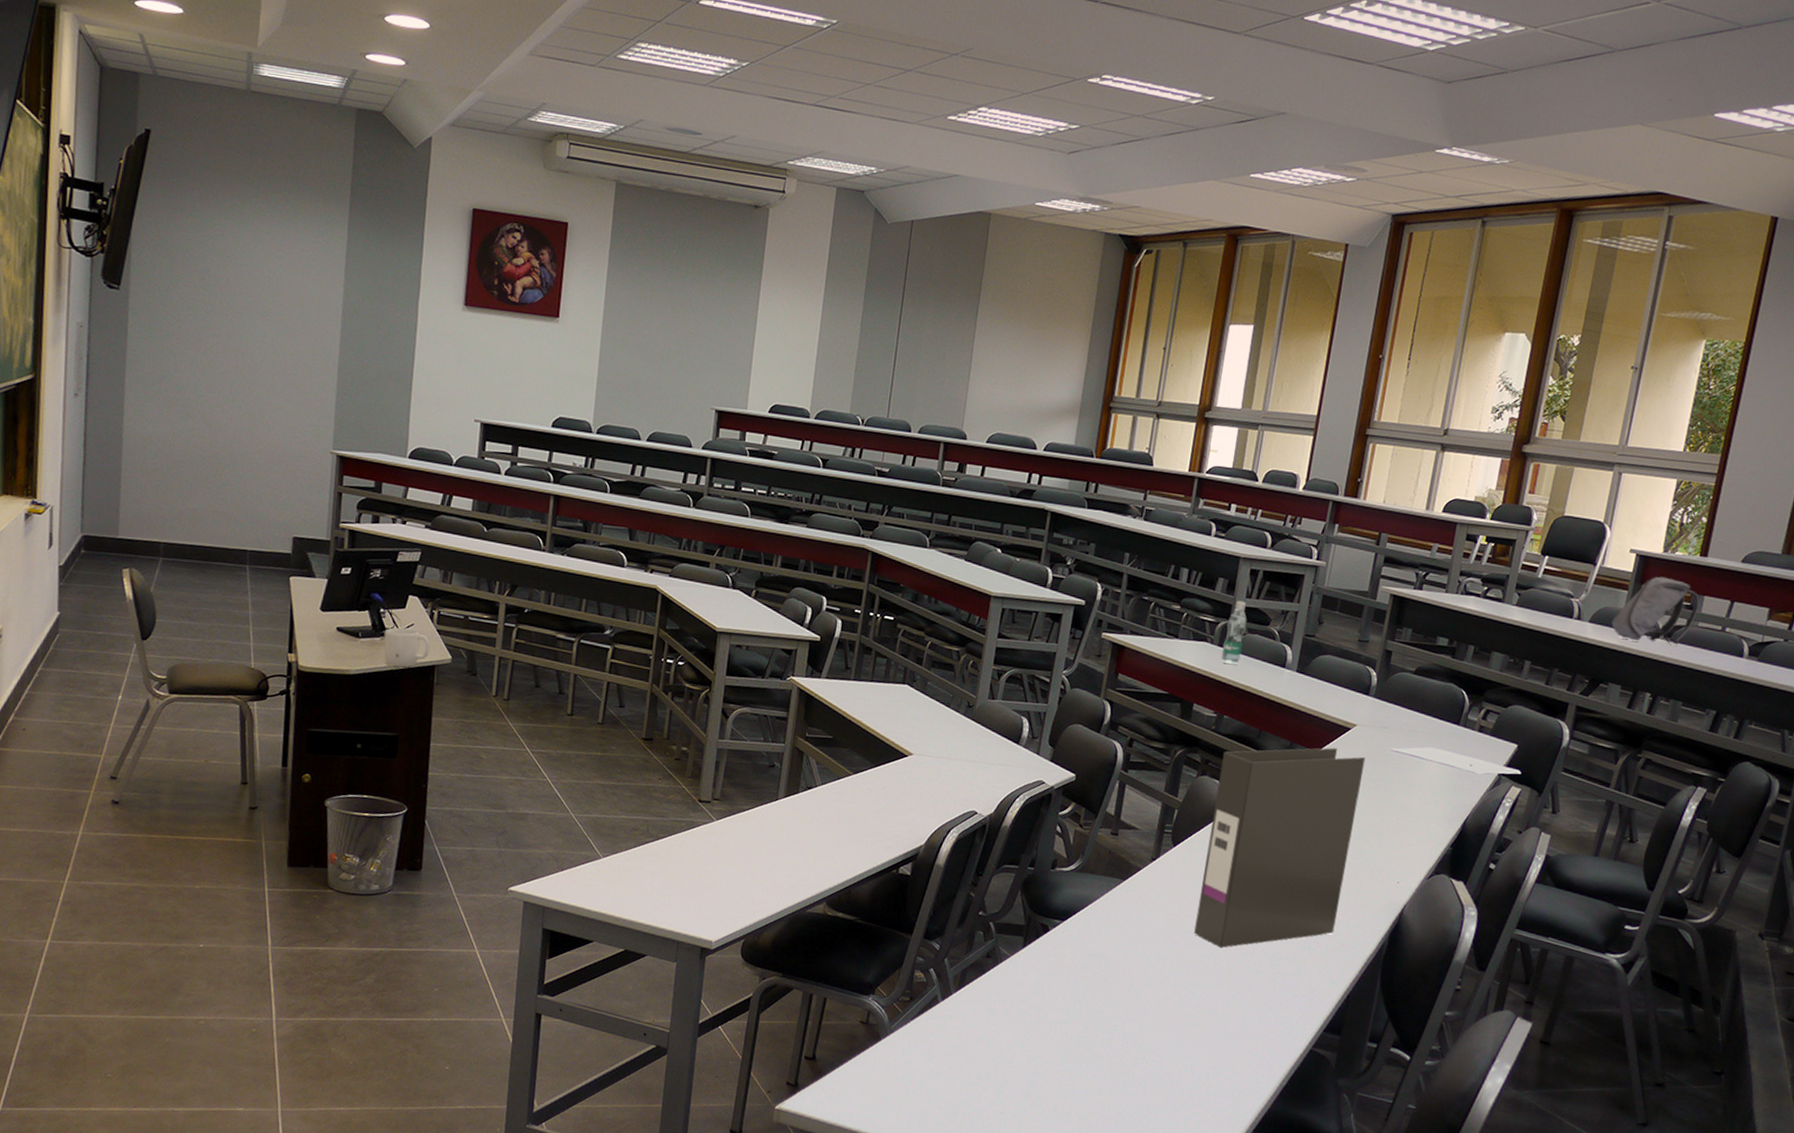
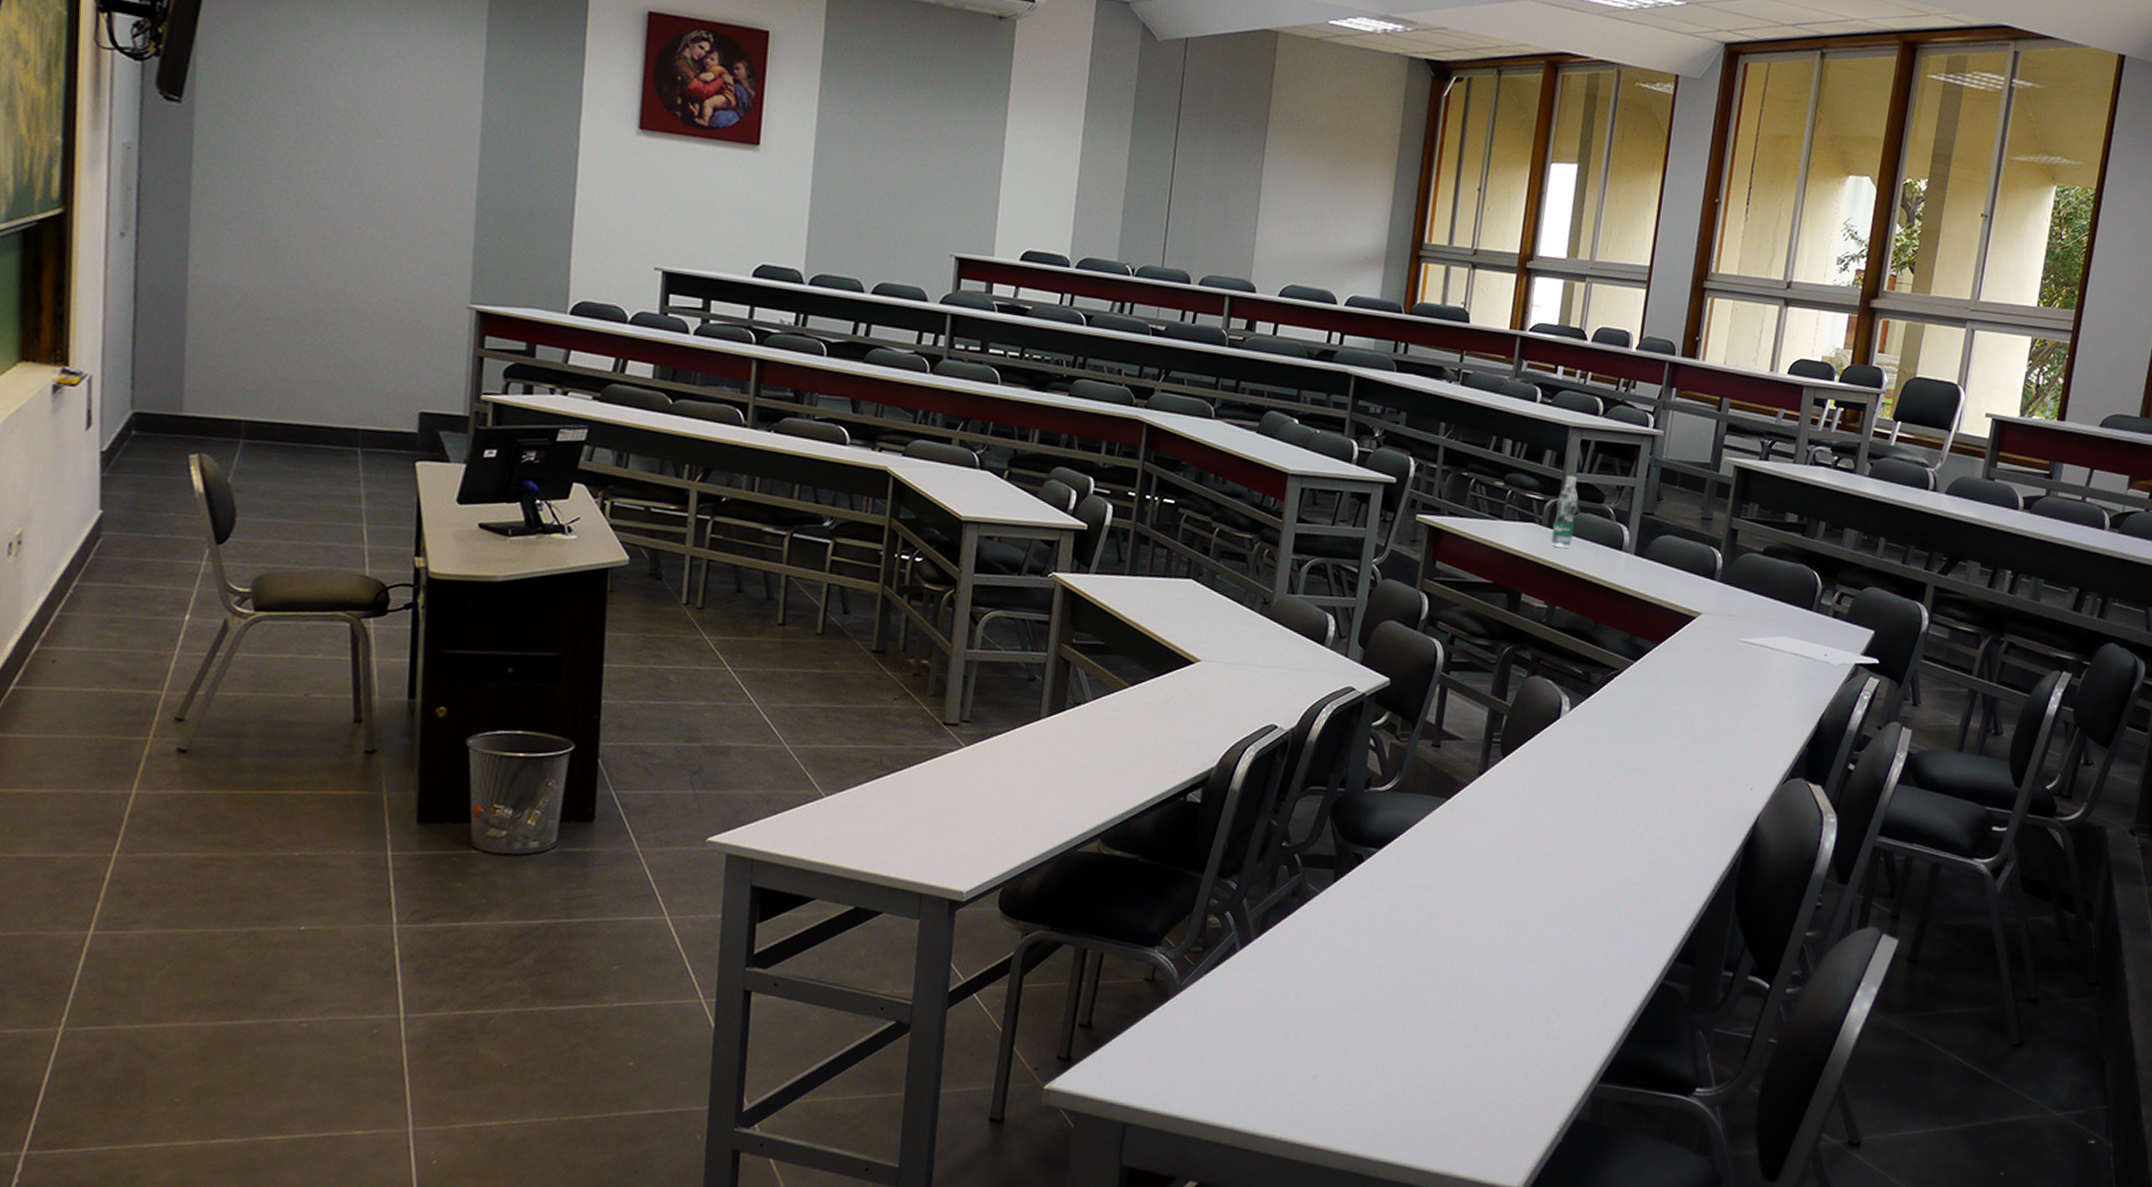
mug: present [384,627,431,668] -> none [540,522,602,572]
binder: present [1194,747,1366,948] -> none [1528,639,1713,871]
backpack: present [1611,576,1700,647] -> none [1969,443,2059,520]

